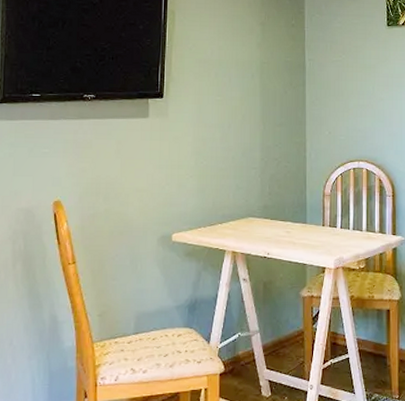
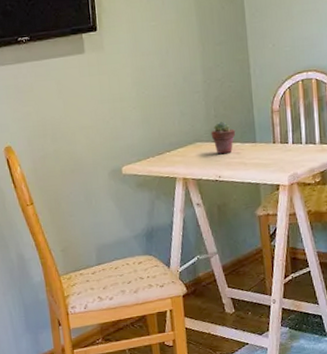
potted succulent: none [263,199,288,232] -> present [211,121,236,155]

